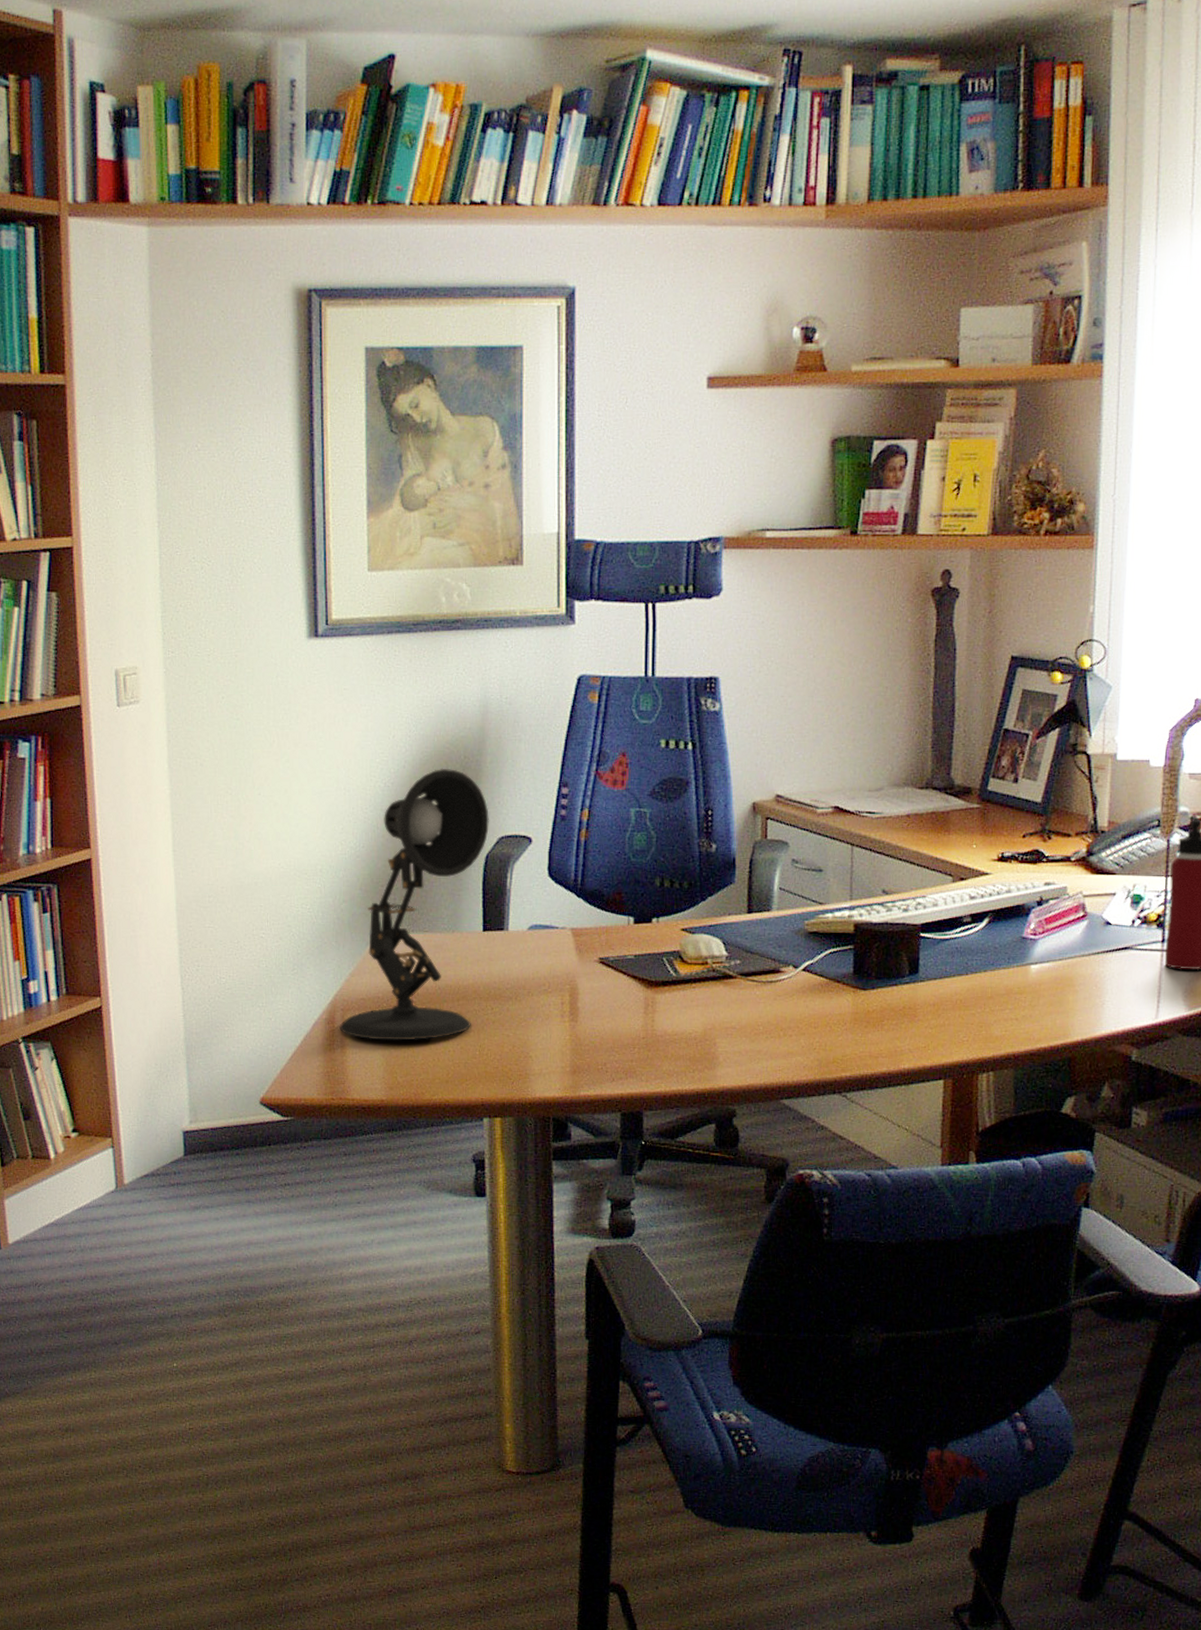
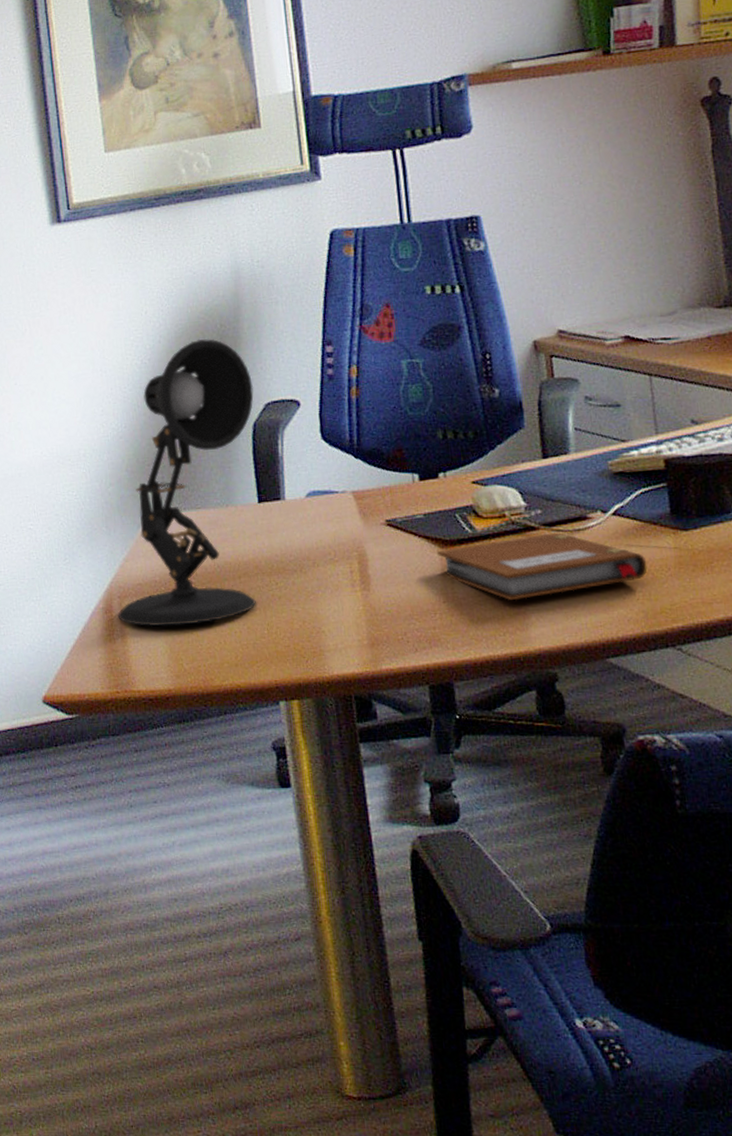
notebook: none [642,982,827,1042] -> present [436,532,647,601]

